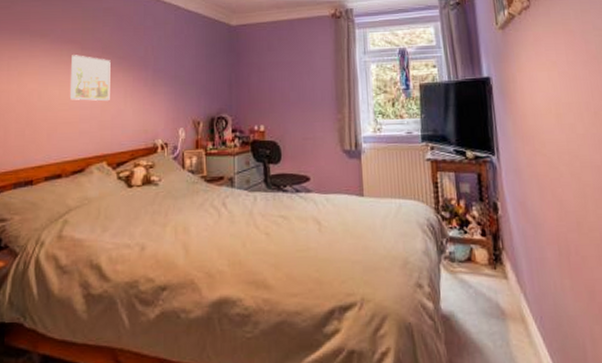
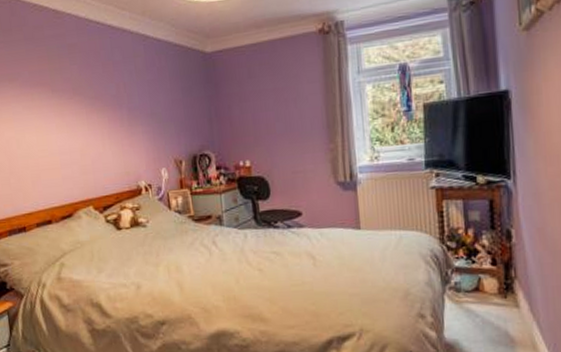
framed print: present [70,55,111,101] -> none [43,98,88,146]

